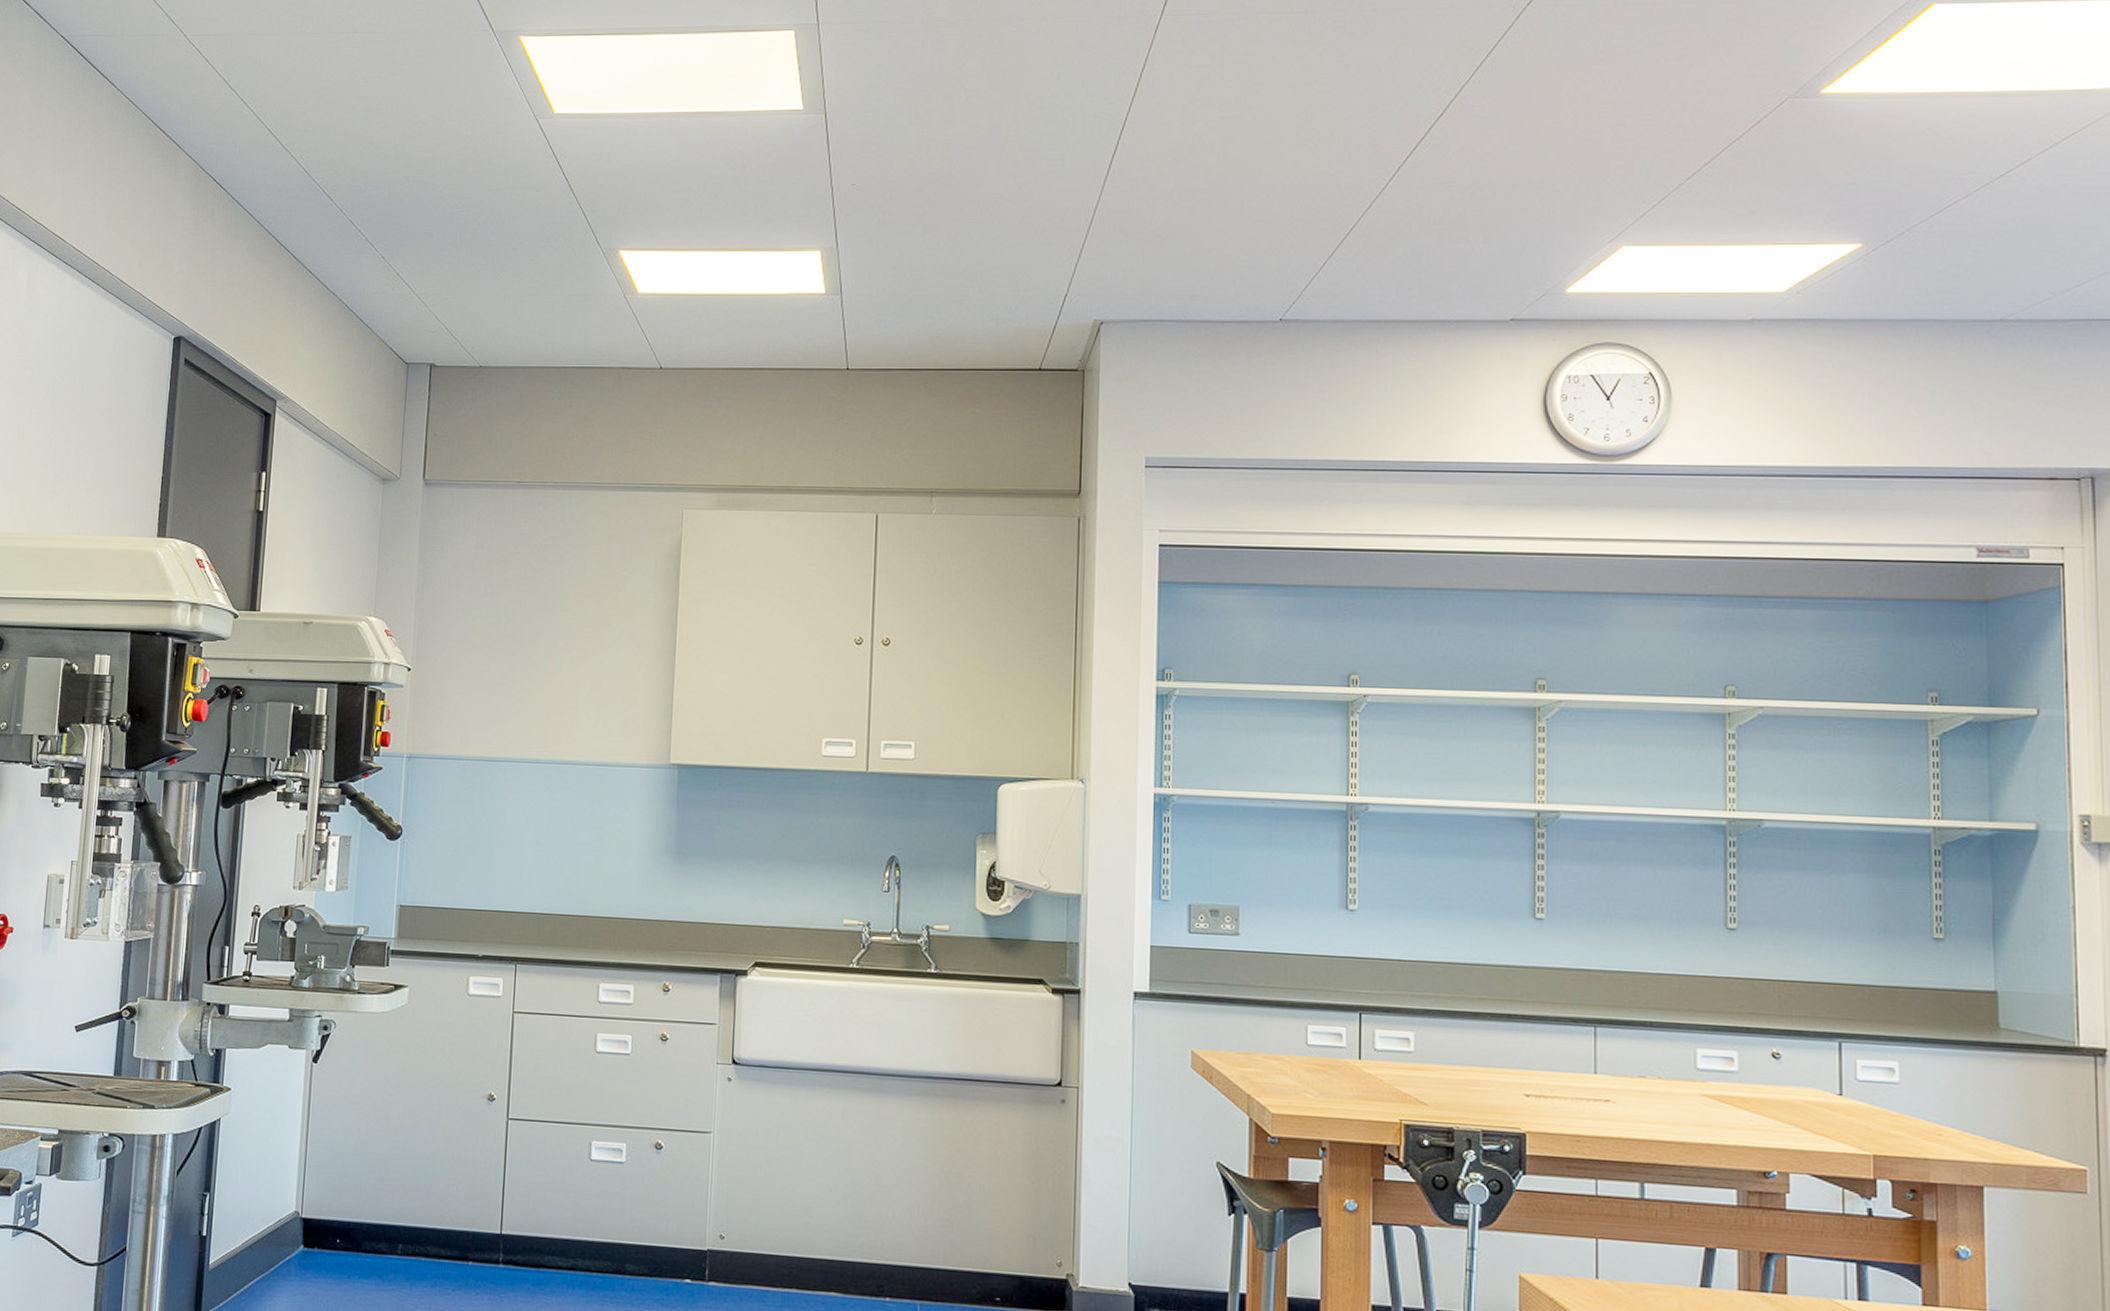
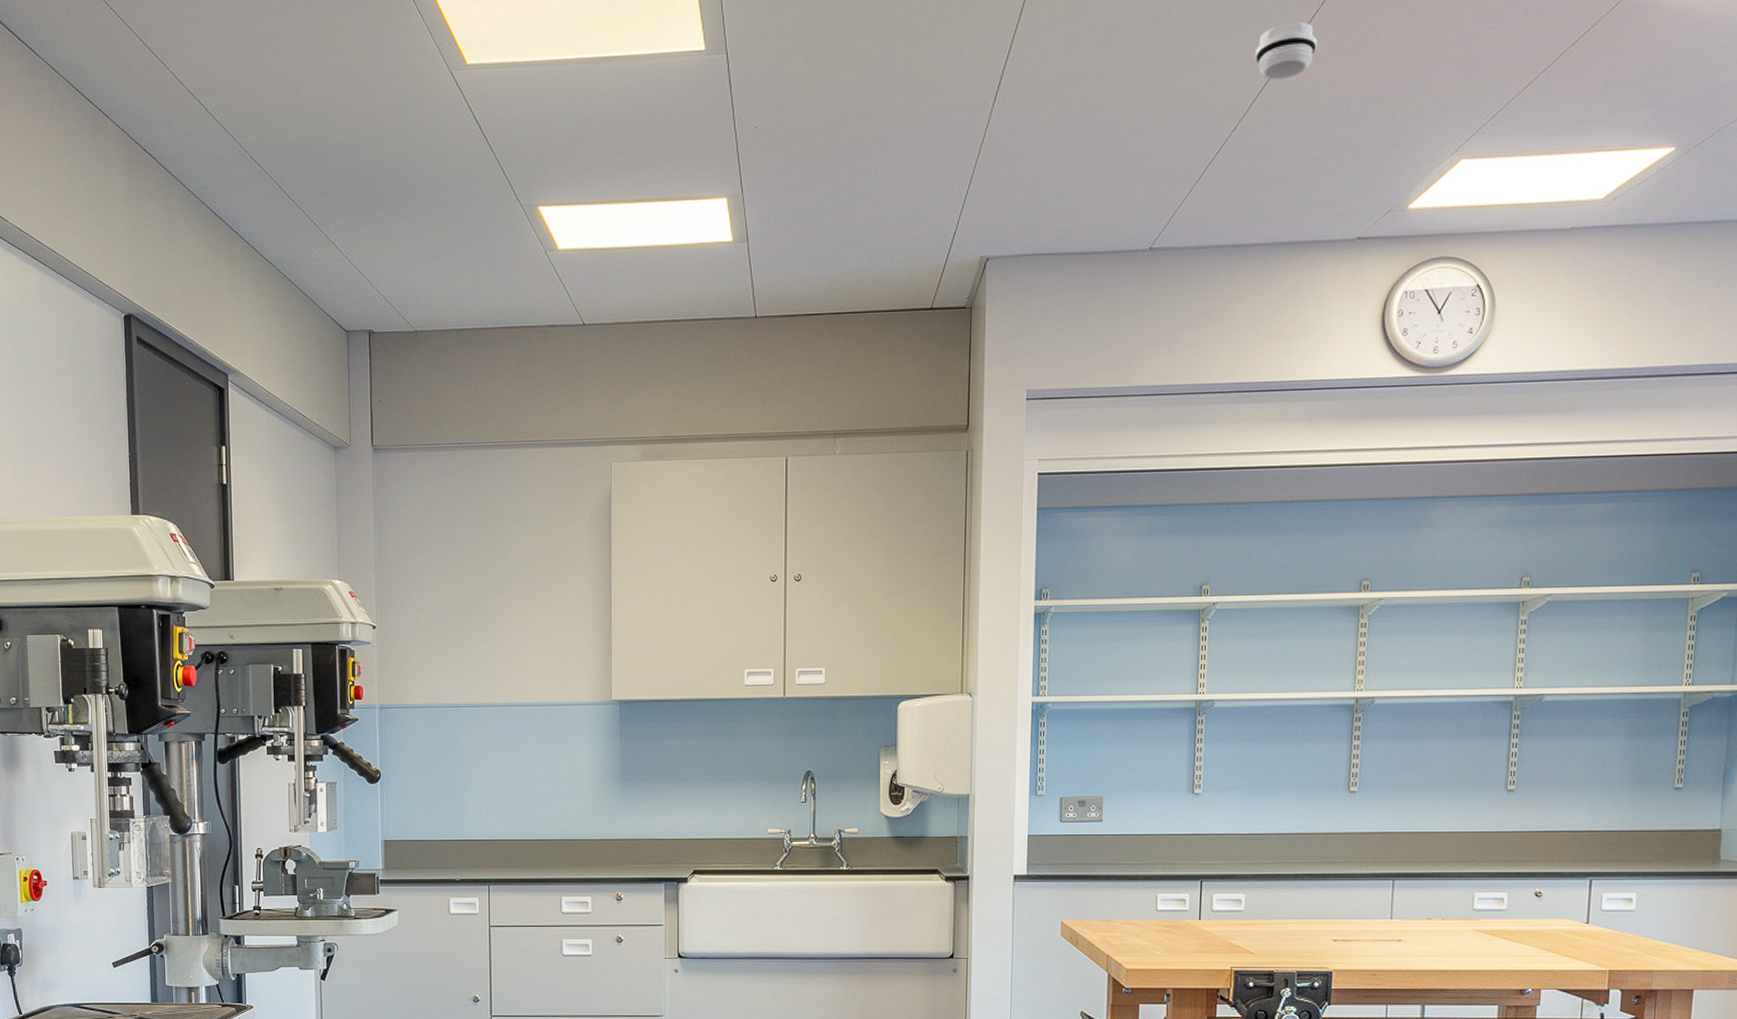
smoke detector: none [1390,106,1456,161] -> present [1255,21,1317,80]

